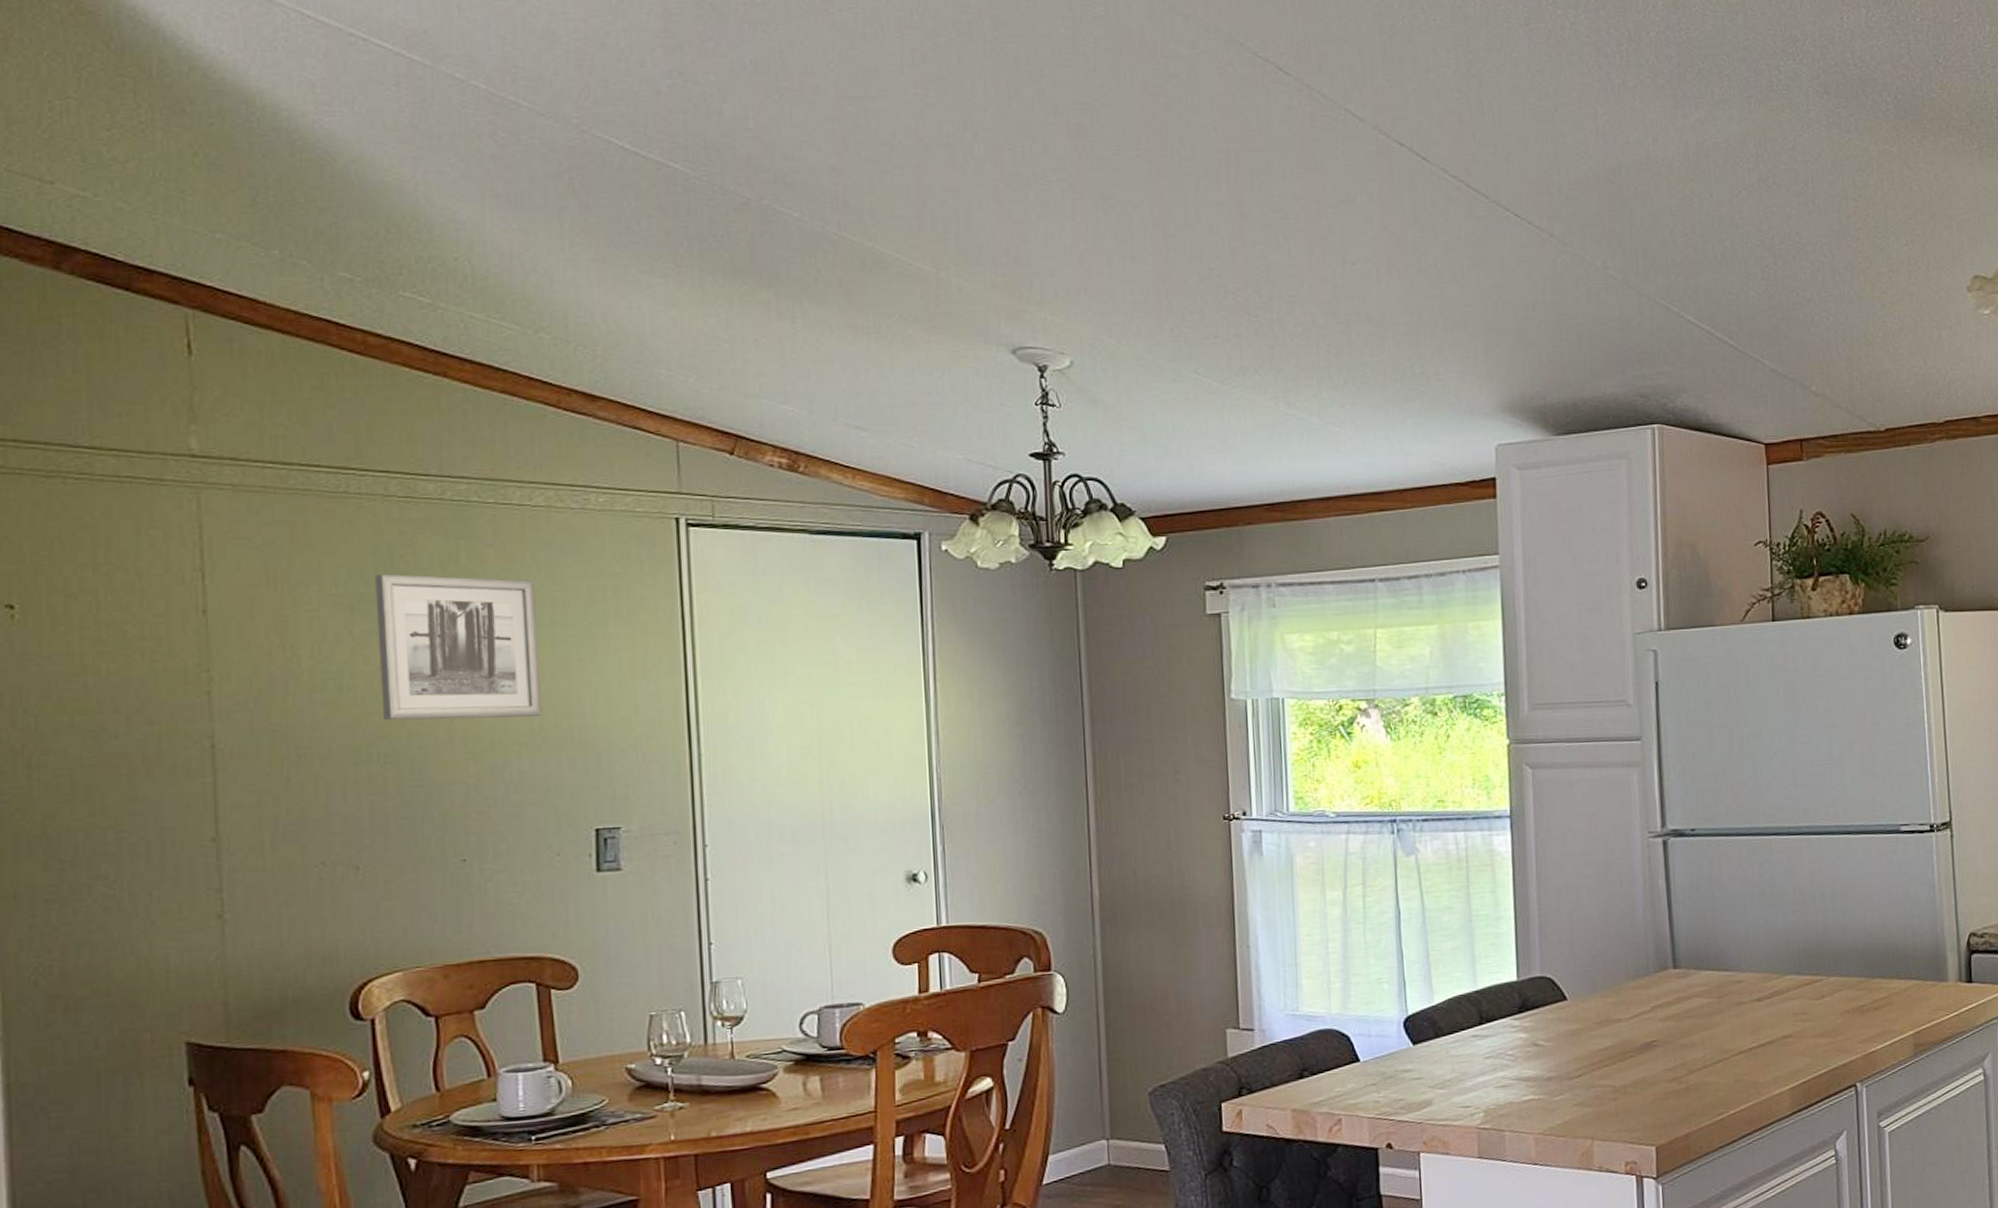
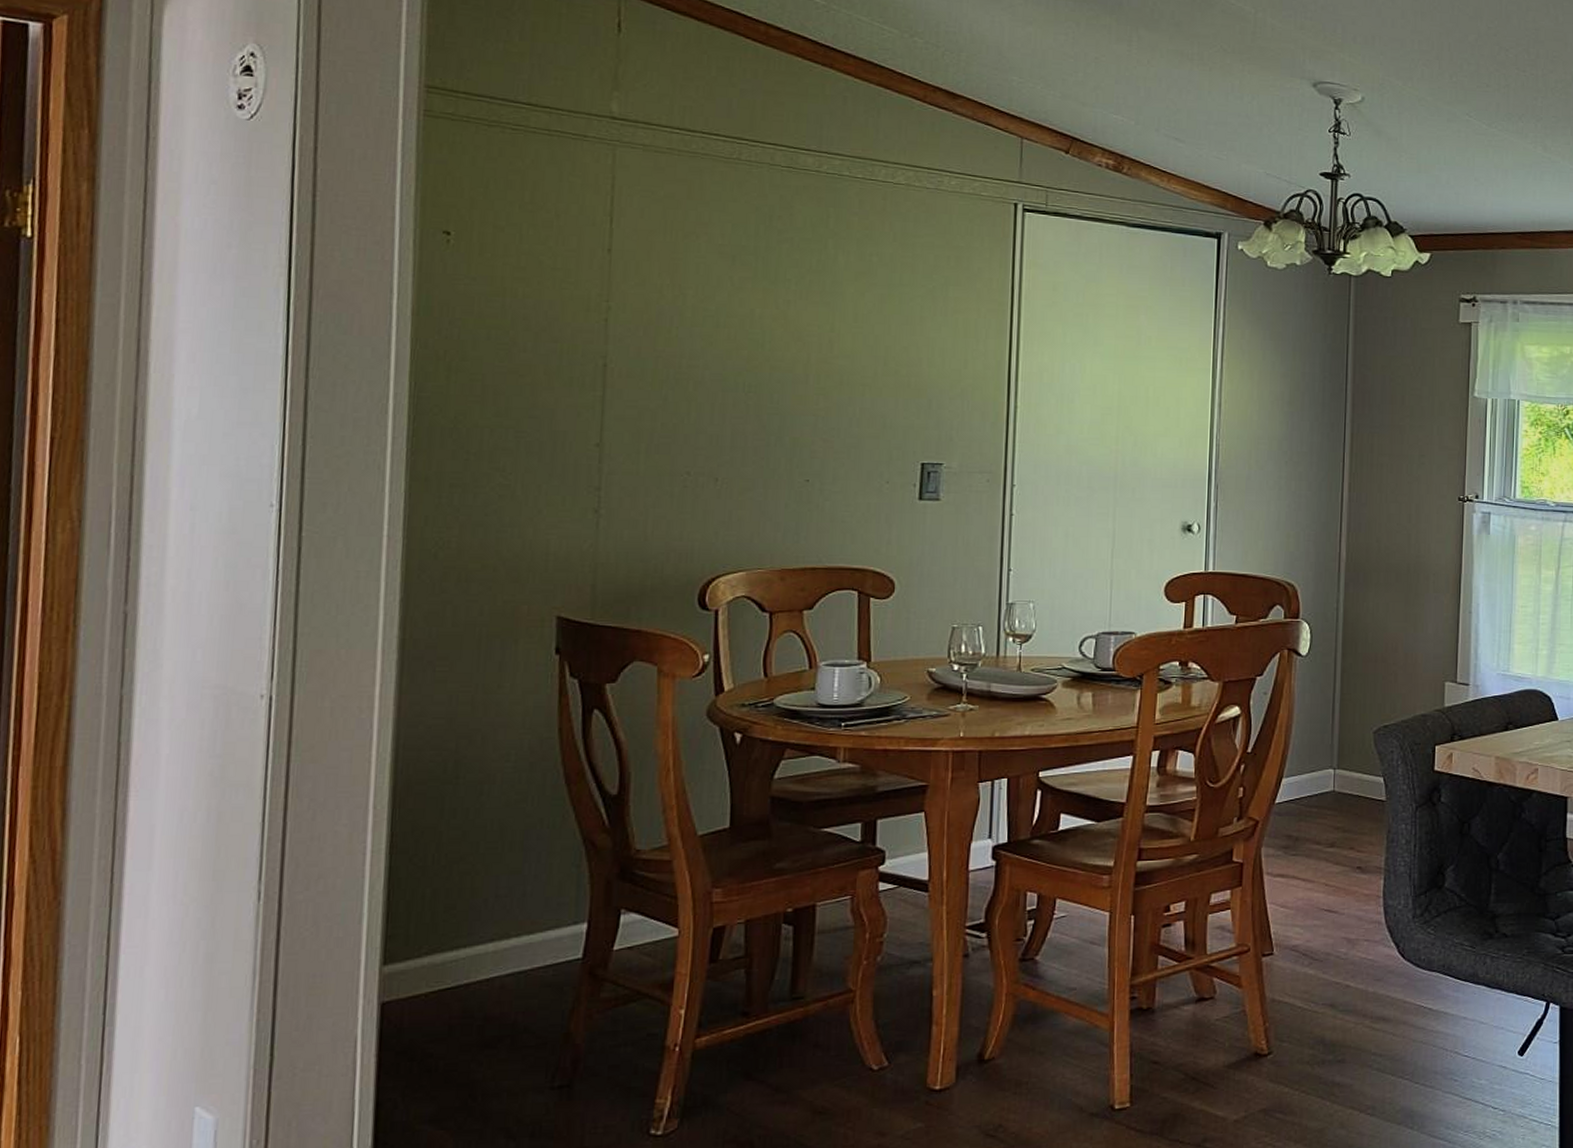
wall art: present [375,573,542,721] -> none [751,230,890,364]

